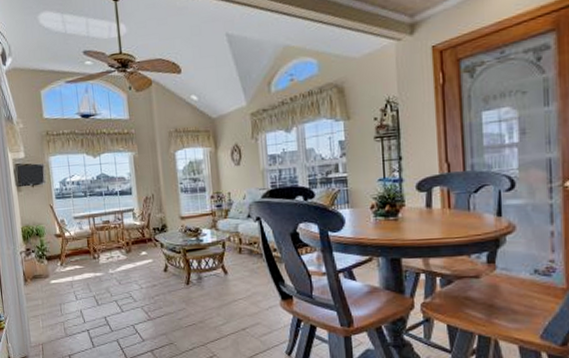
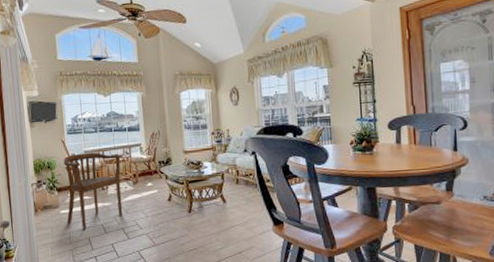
armchair: none [52,218,116,302] -> present [63,152,123,230]

